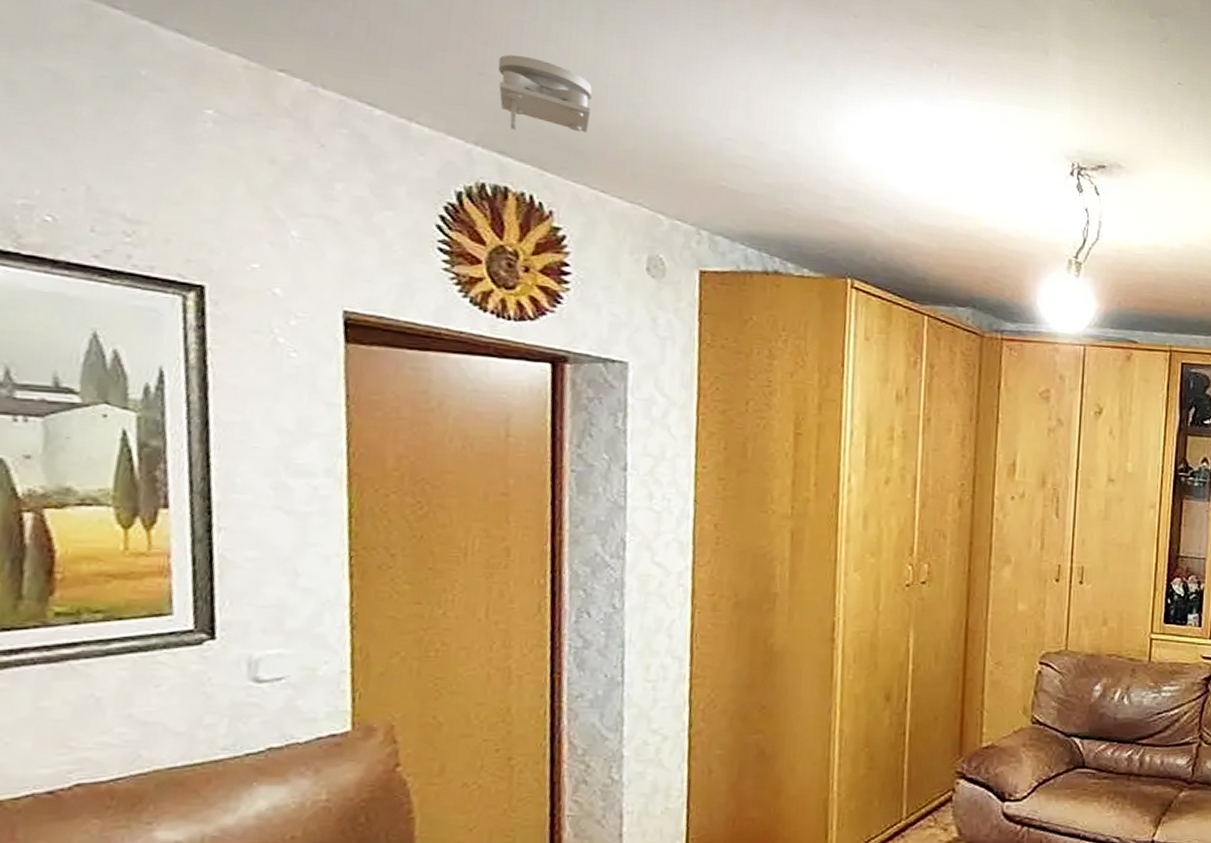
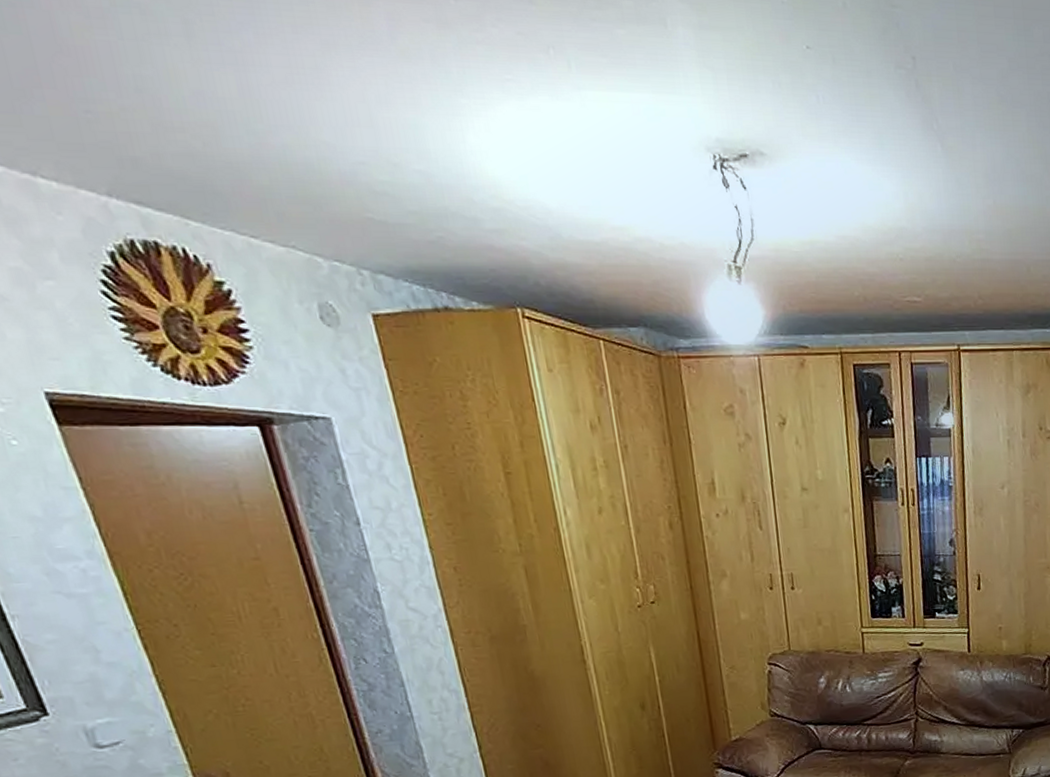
smoke detector: present [498,54,592,133] -> none [99,84,217,175]

